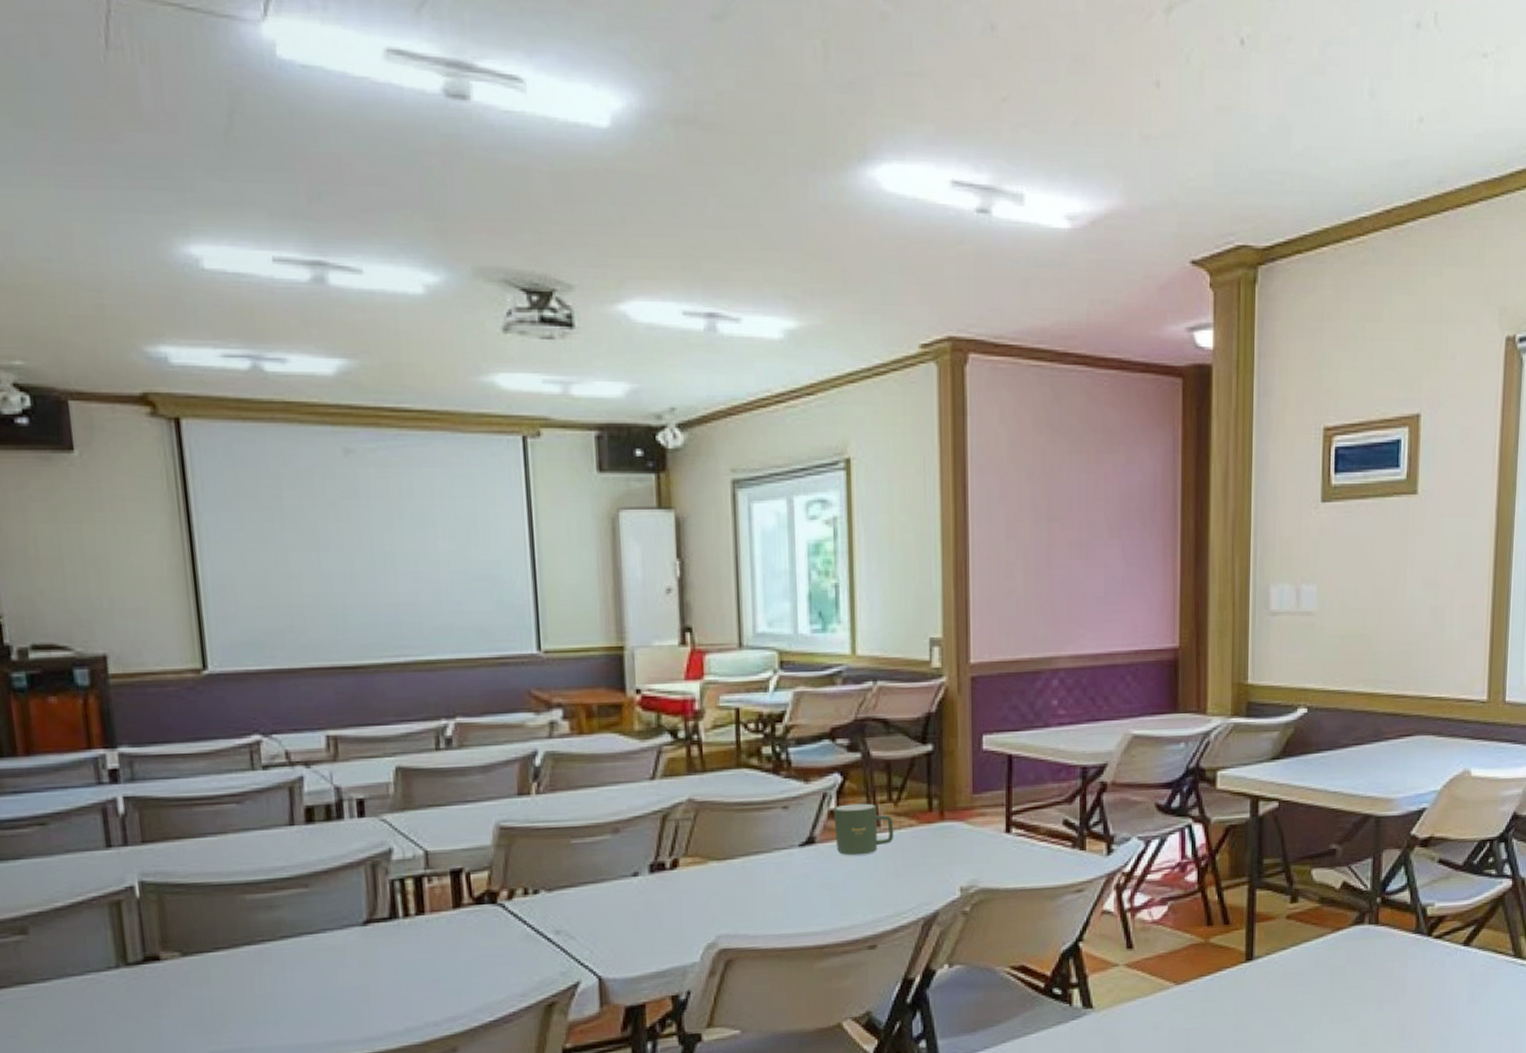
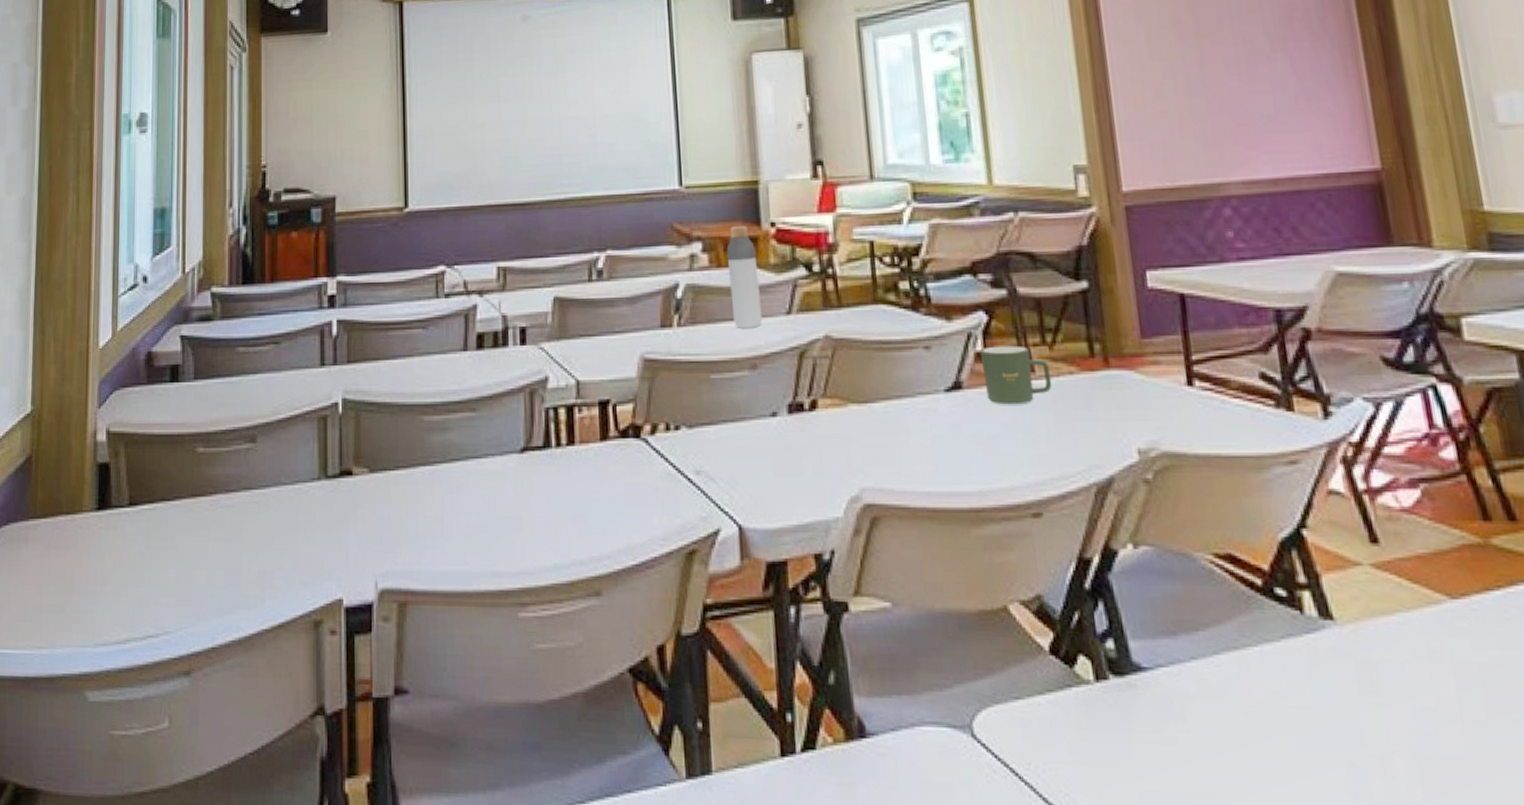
bottle: none [589,692,626,796] -> present [726,225,763,330]

